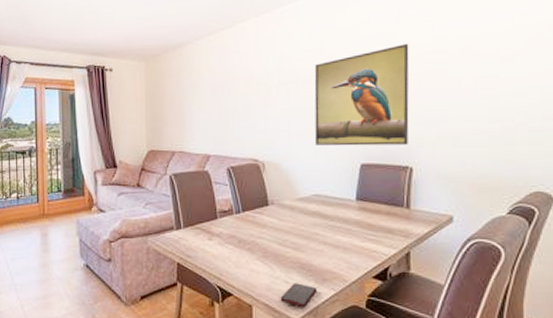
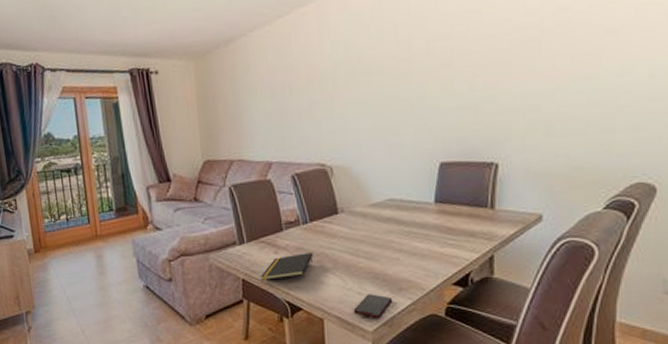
notepad: none [194,241,245,265] -> present [260,252,314,280]
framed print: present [314,43,409,146] -> none [386,19,497,145]

